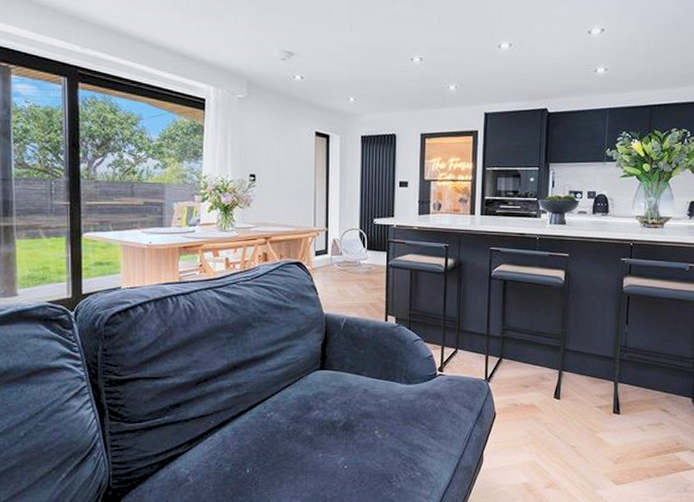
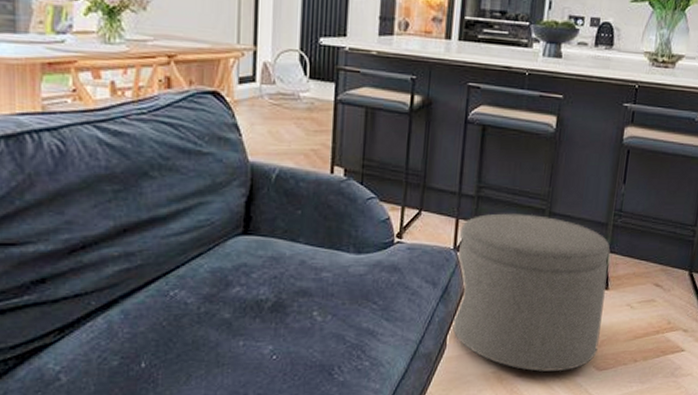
ottoman: none [487,350,619,485] -> present [452,213,611,372]

